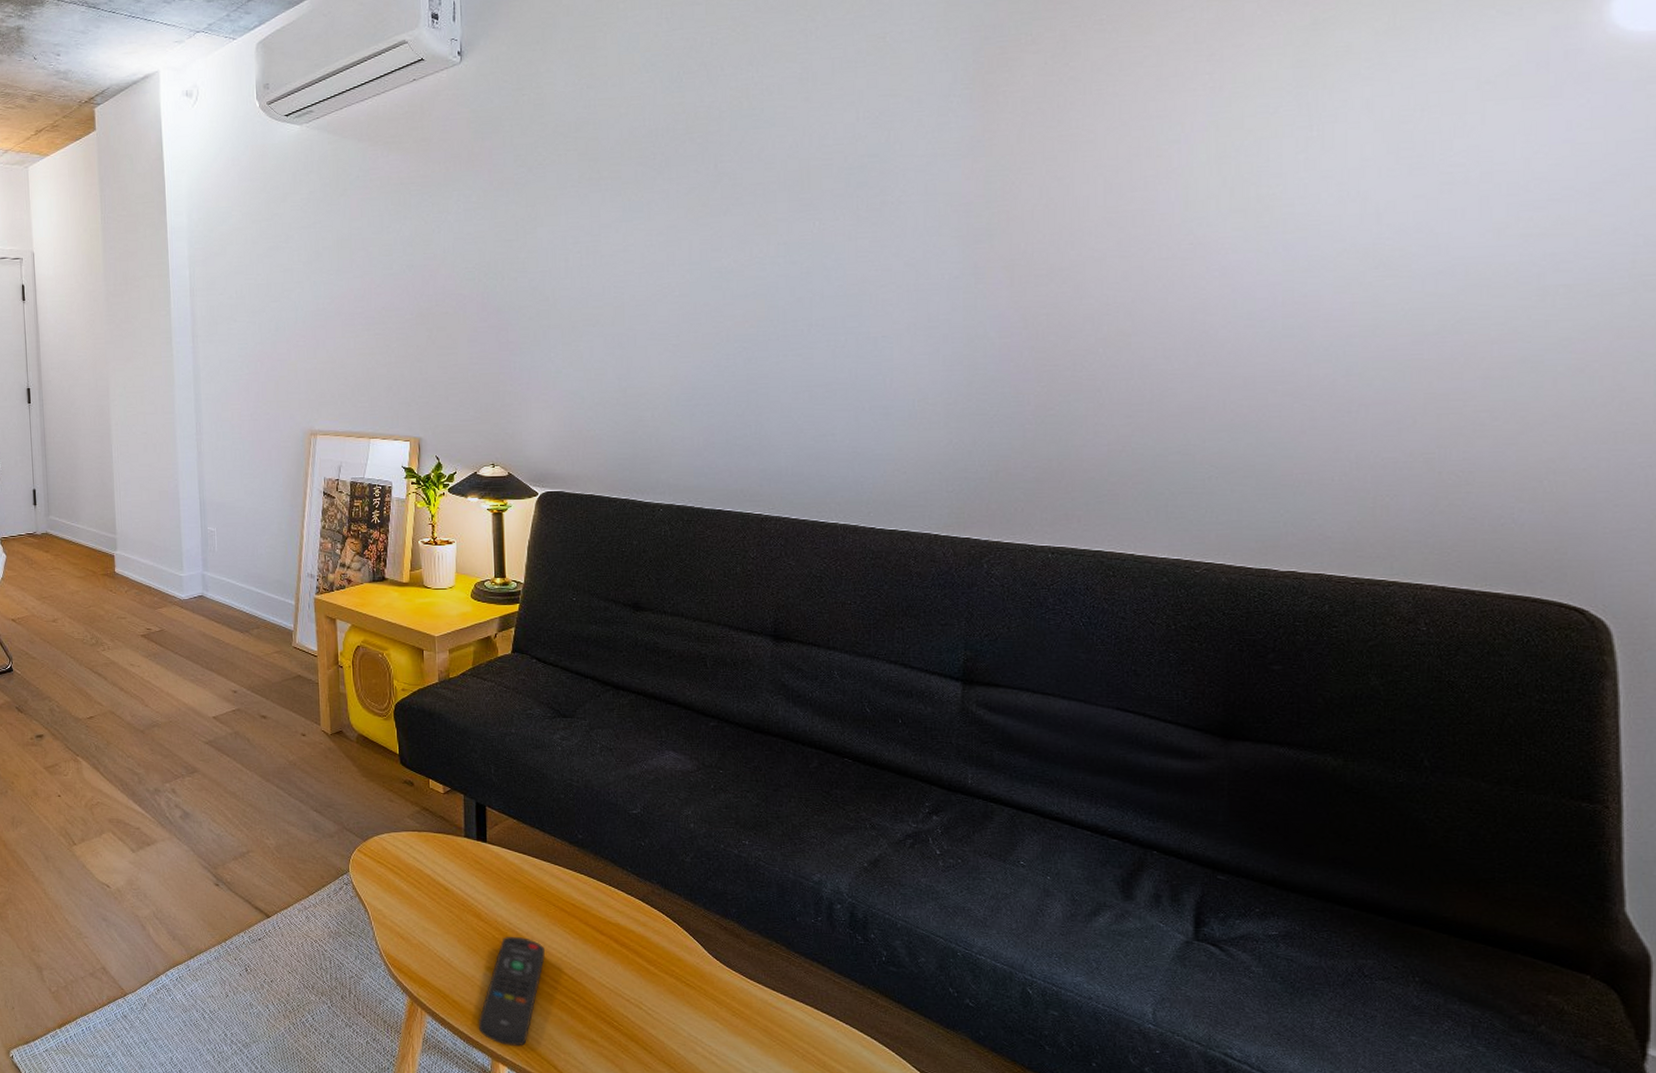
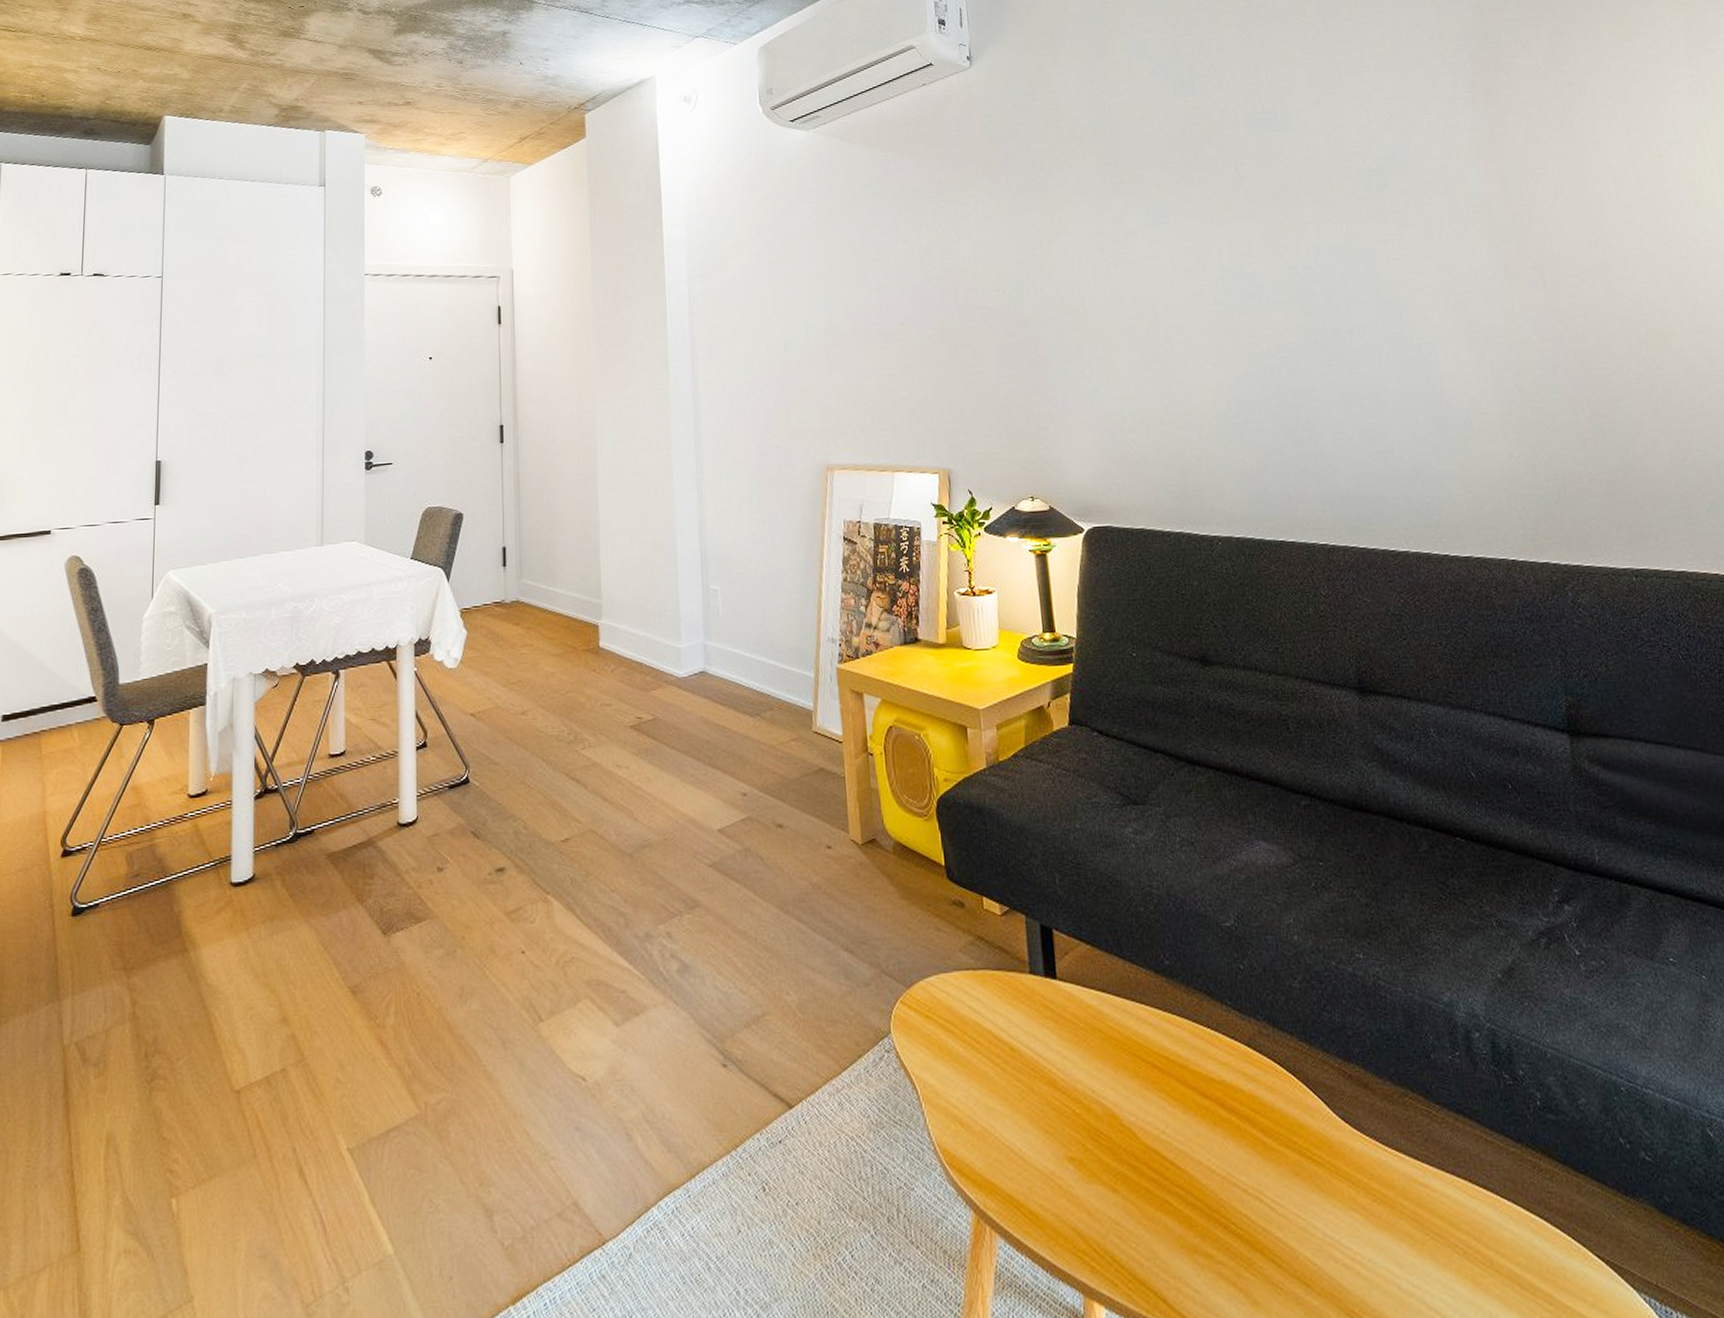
remote control: present [478,937,545,1046] -> none [1063,1110,1139,1273]

